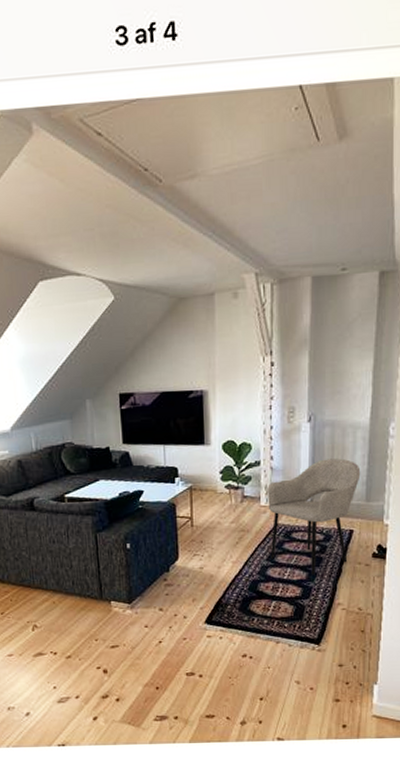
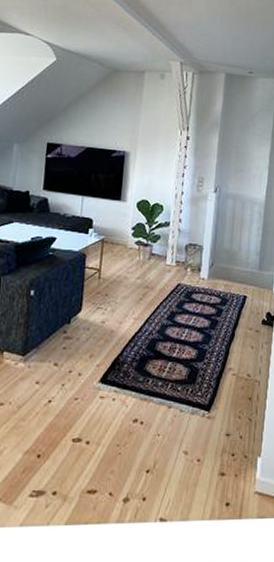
armchair: present [267,458,361,575] -> none [170,227,256,338]

